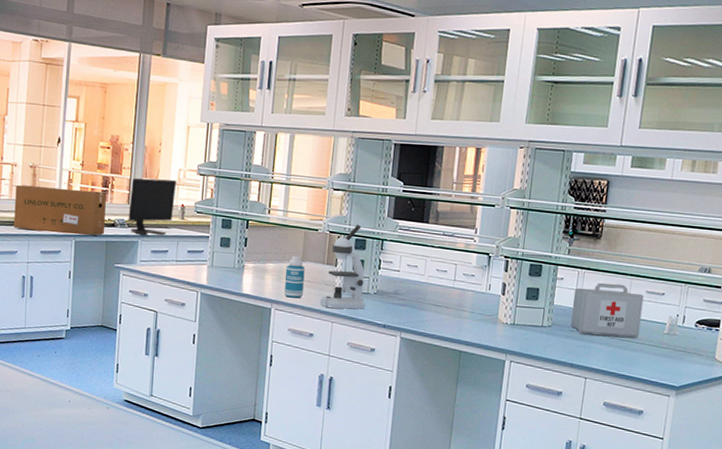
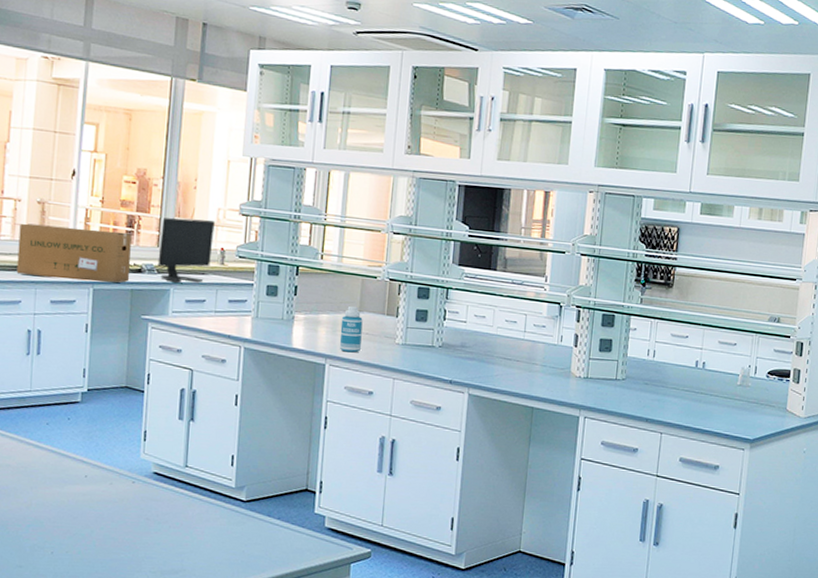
microscope: present [320,224,365,310] -> none [380,271,430,364]
first-aid kit: present [570,282,644,339] -> none [644,333,717,391]

